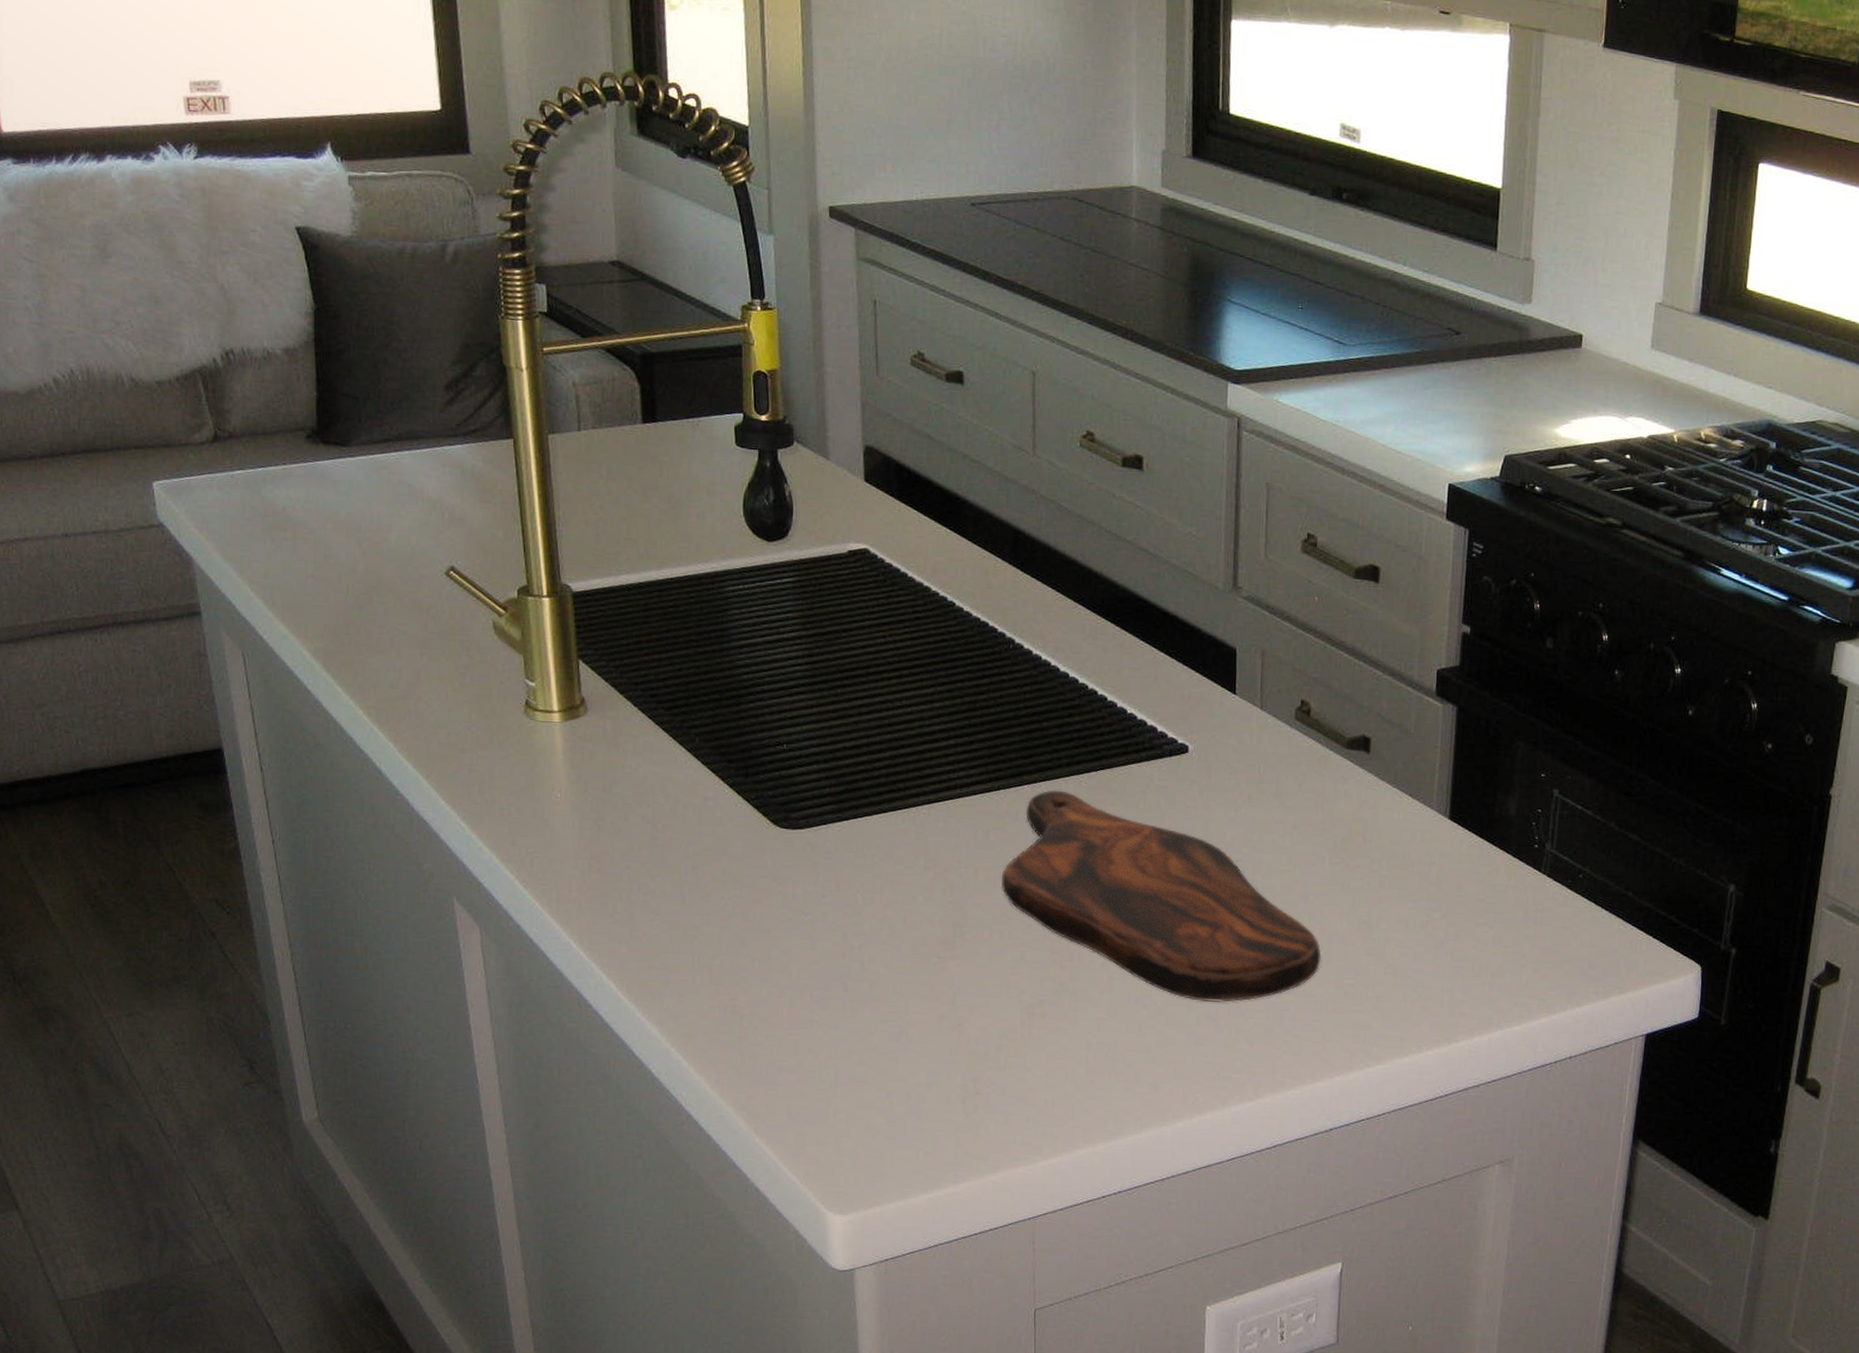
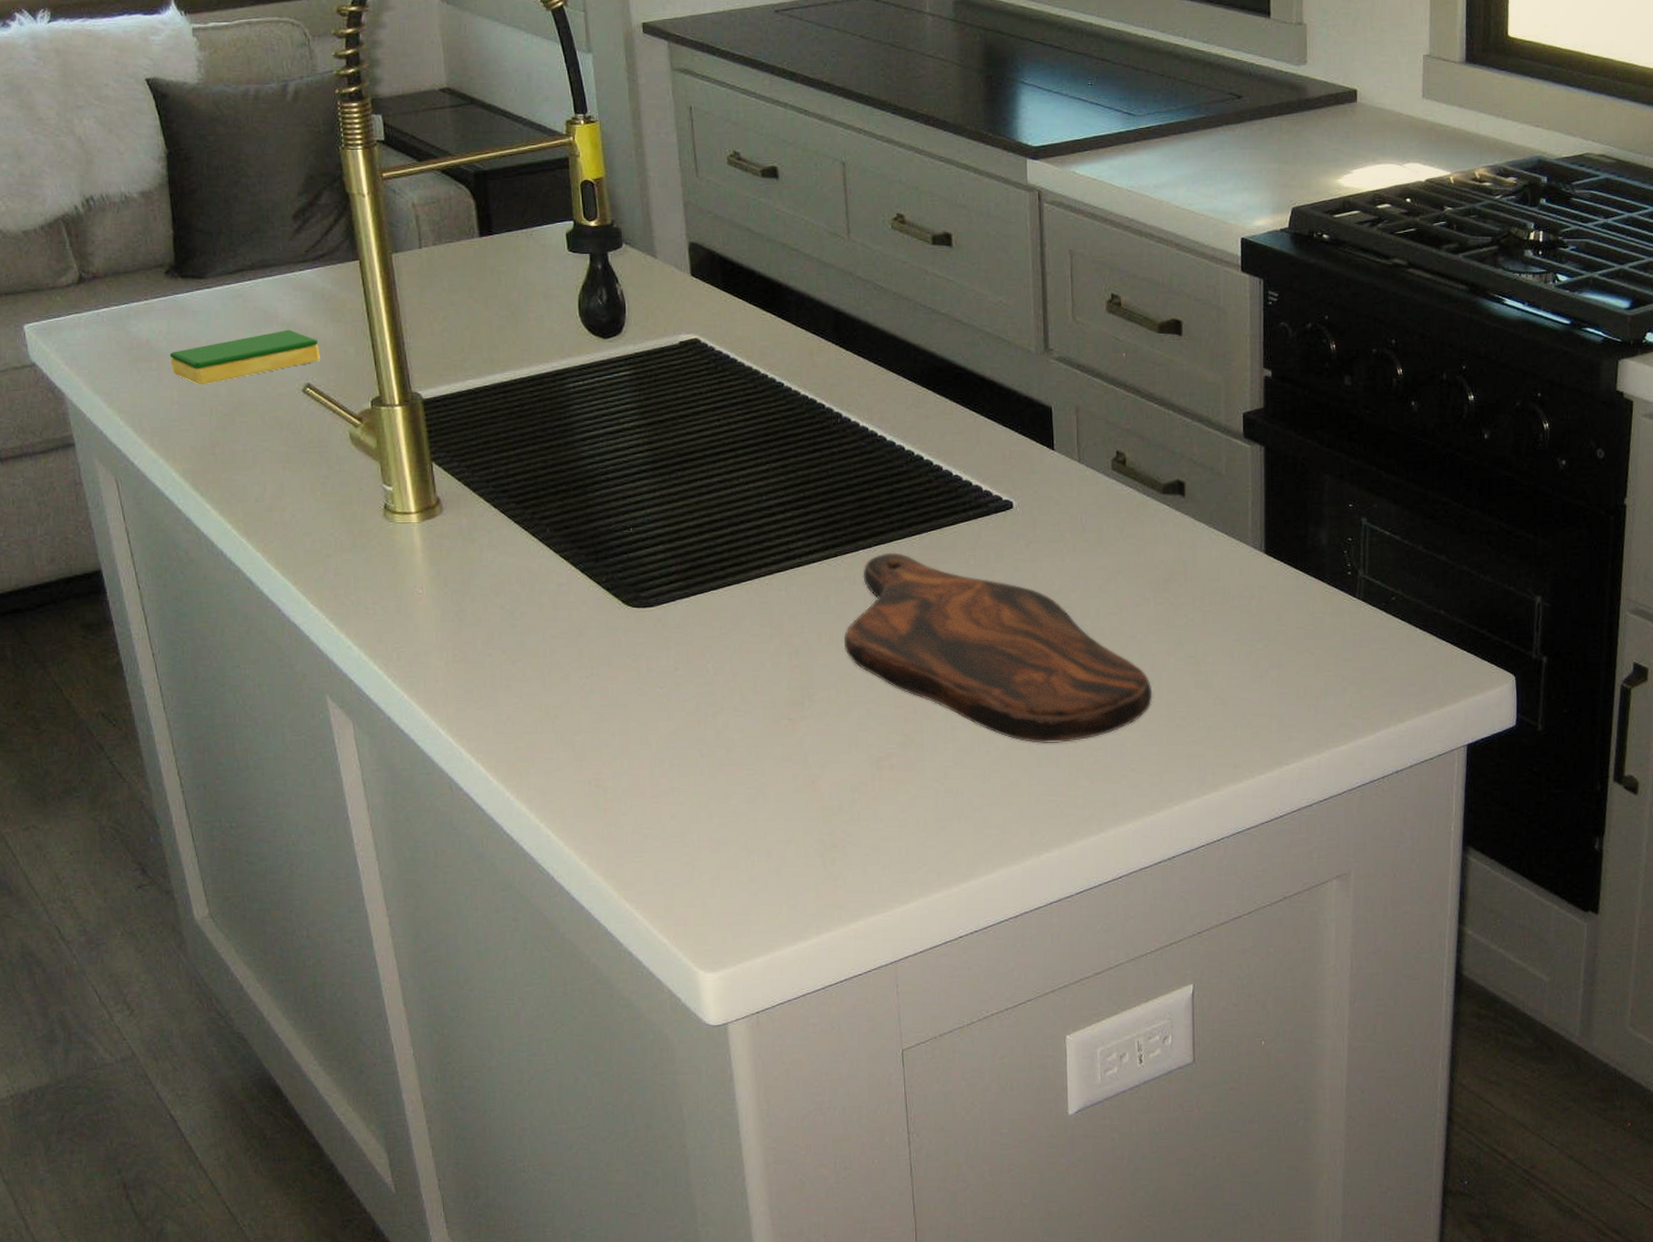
dish sponge: none [307,507,467,560] -> present [170,329,321,385]

